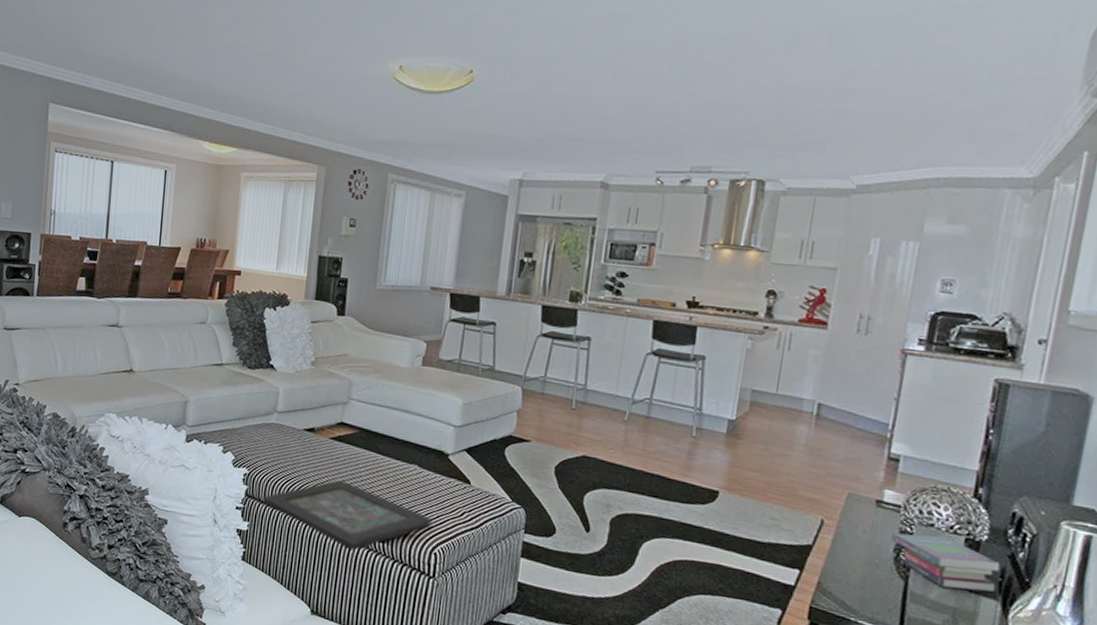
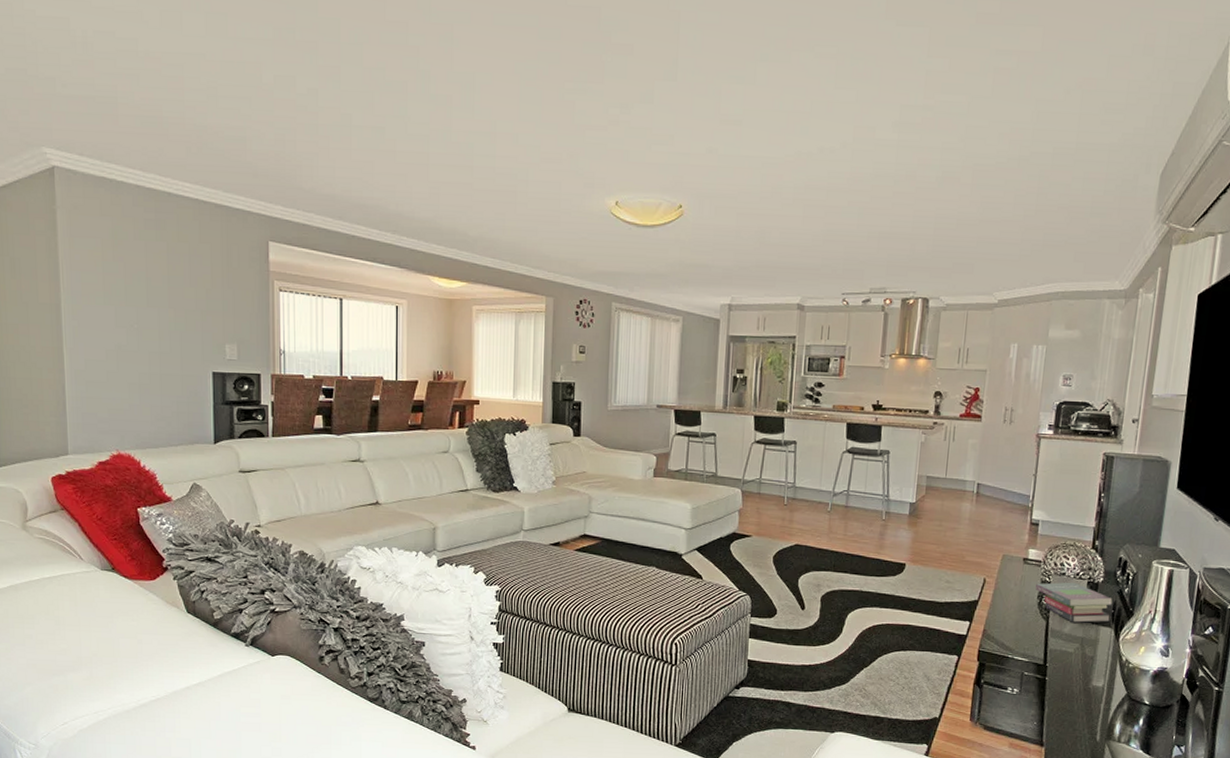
decorative tray: present [263,480,433,551] -> none [516,588,672,650]

